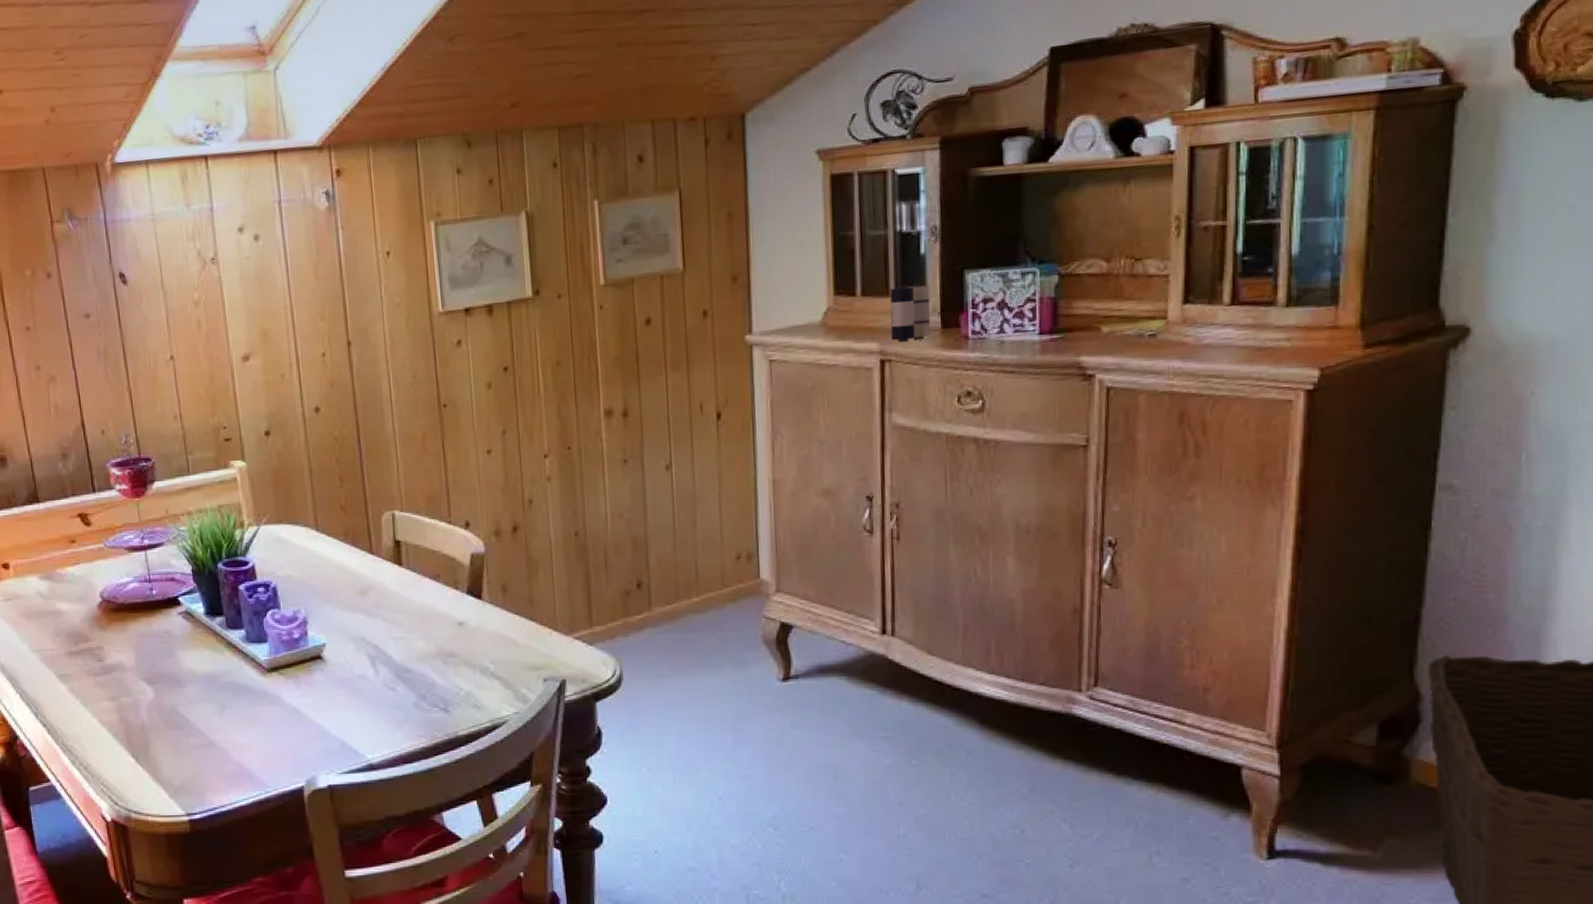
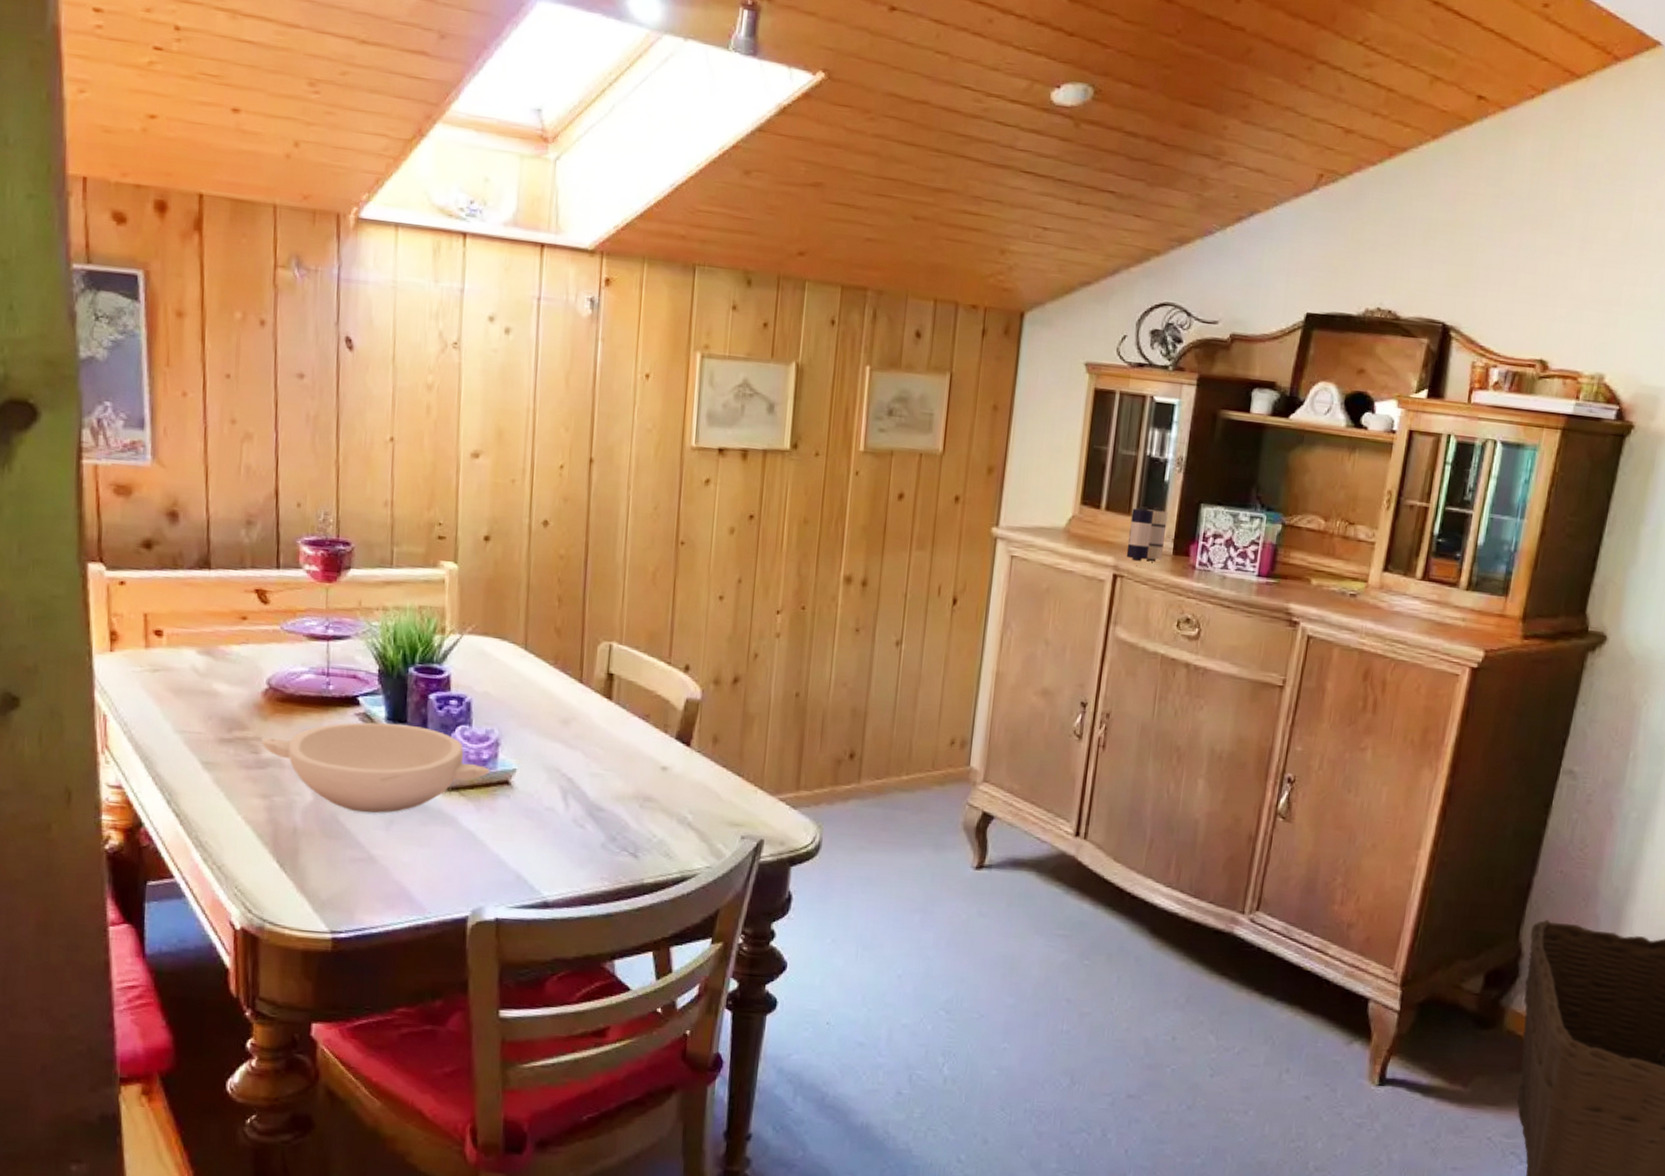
bowl: none [103,616,303,702] -> present [261,722,490,813]

